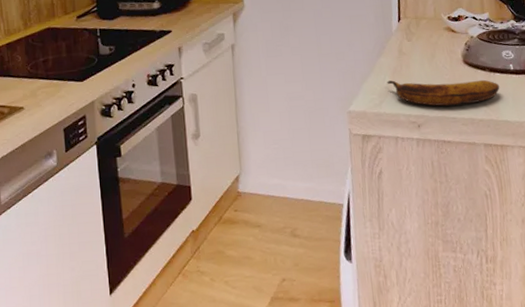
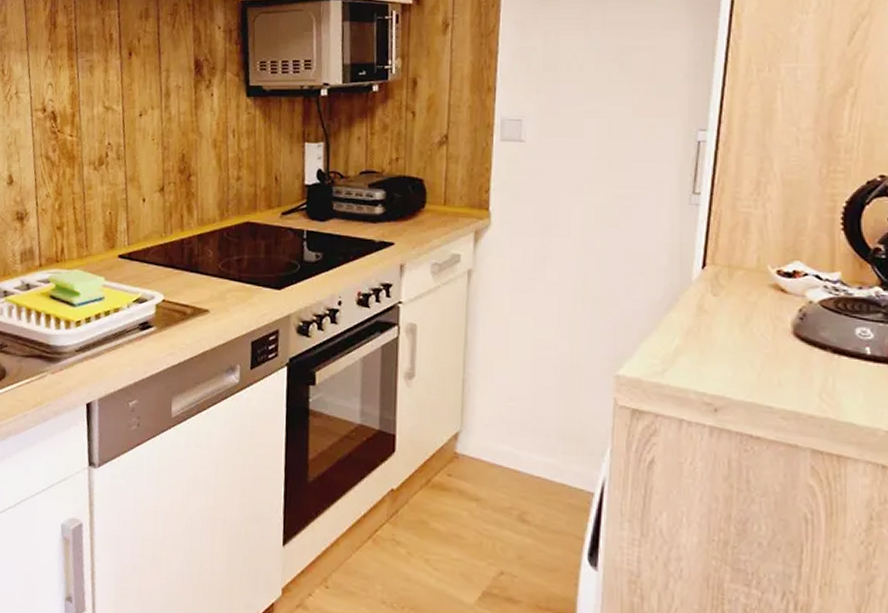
banana: present [386,79,500,106] -> none [675,344,846,392]

